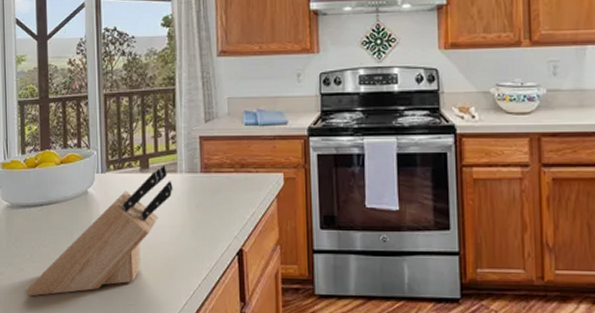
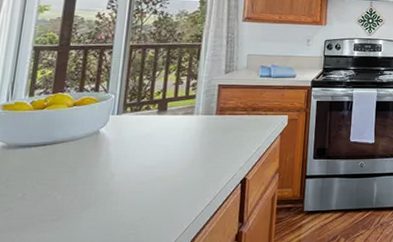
knife block: present [25,166,173,297] -> none [9,109,188,235]

